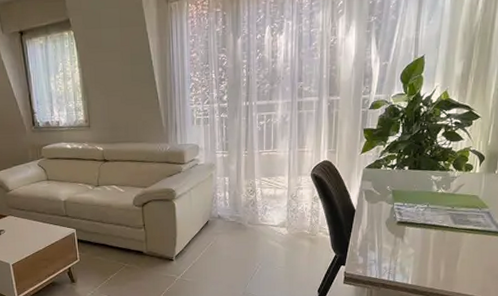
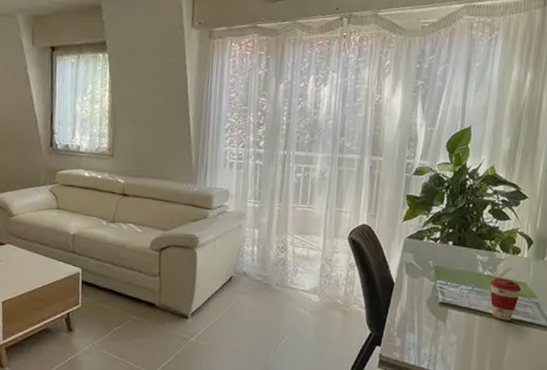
coffee cup: none [444,193,474,231] -> present [490,277,522,321]

